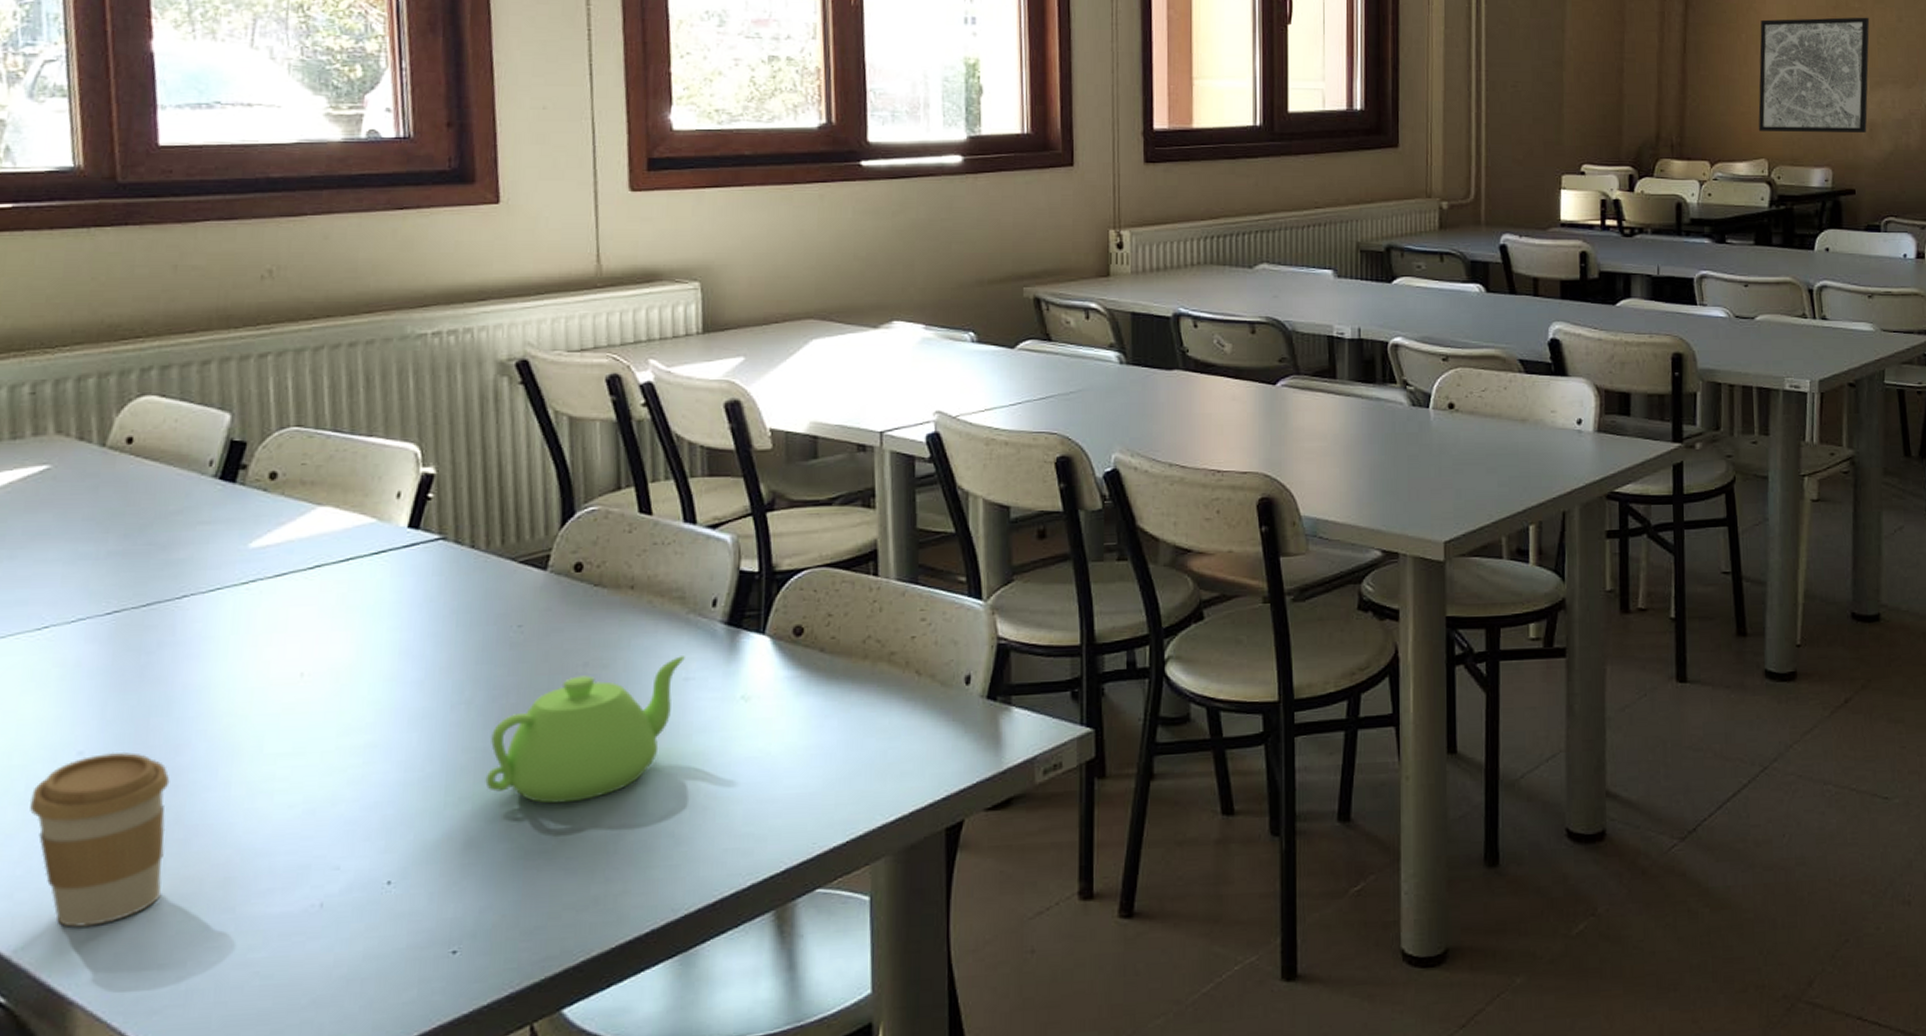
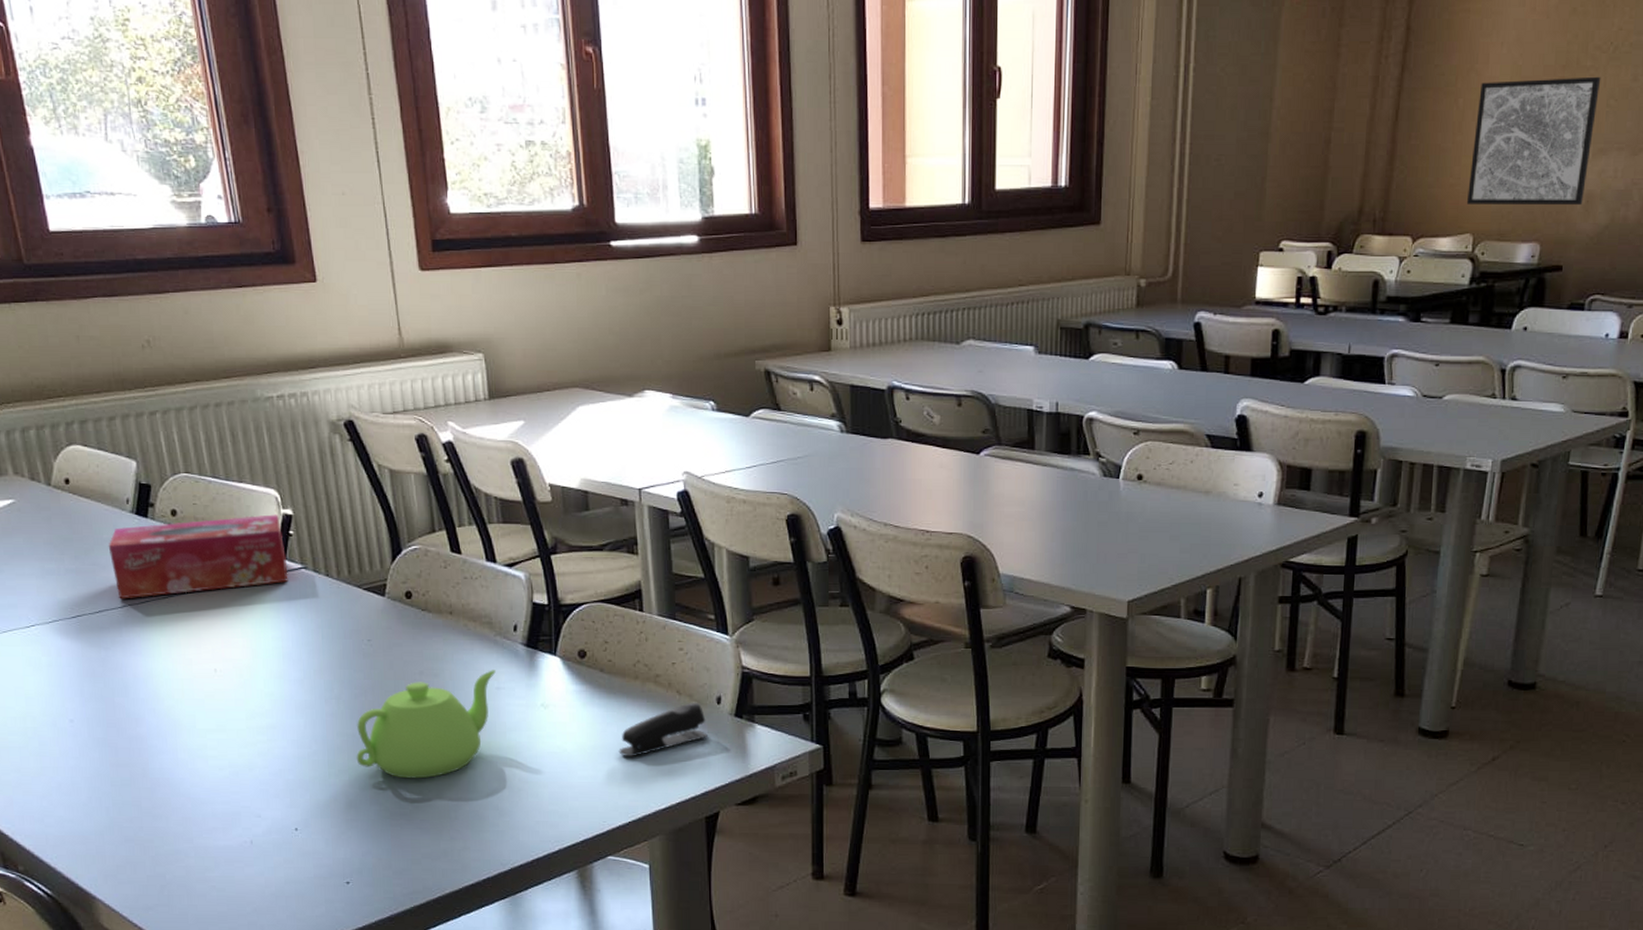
coffee cup: present [30,752,170,928] -> none [43,721,141,845]
tissue box: none [174,474,420,588] -> present [108,514,288,599]
stapler: none [838,683,954,758] -> present [619,702,709,758]

